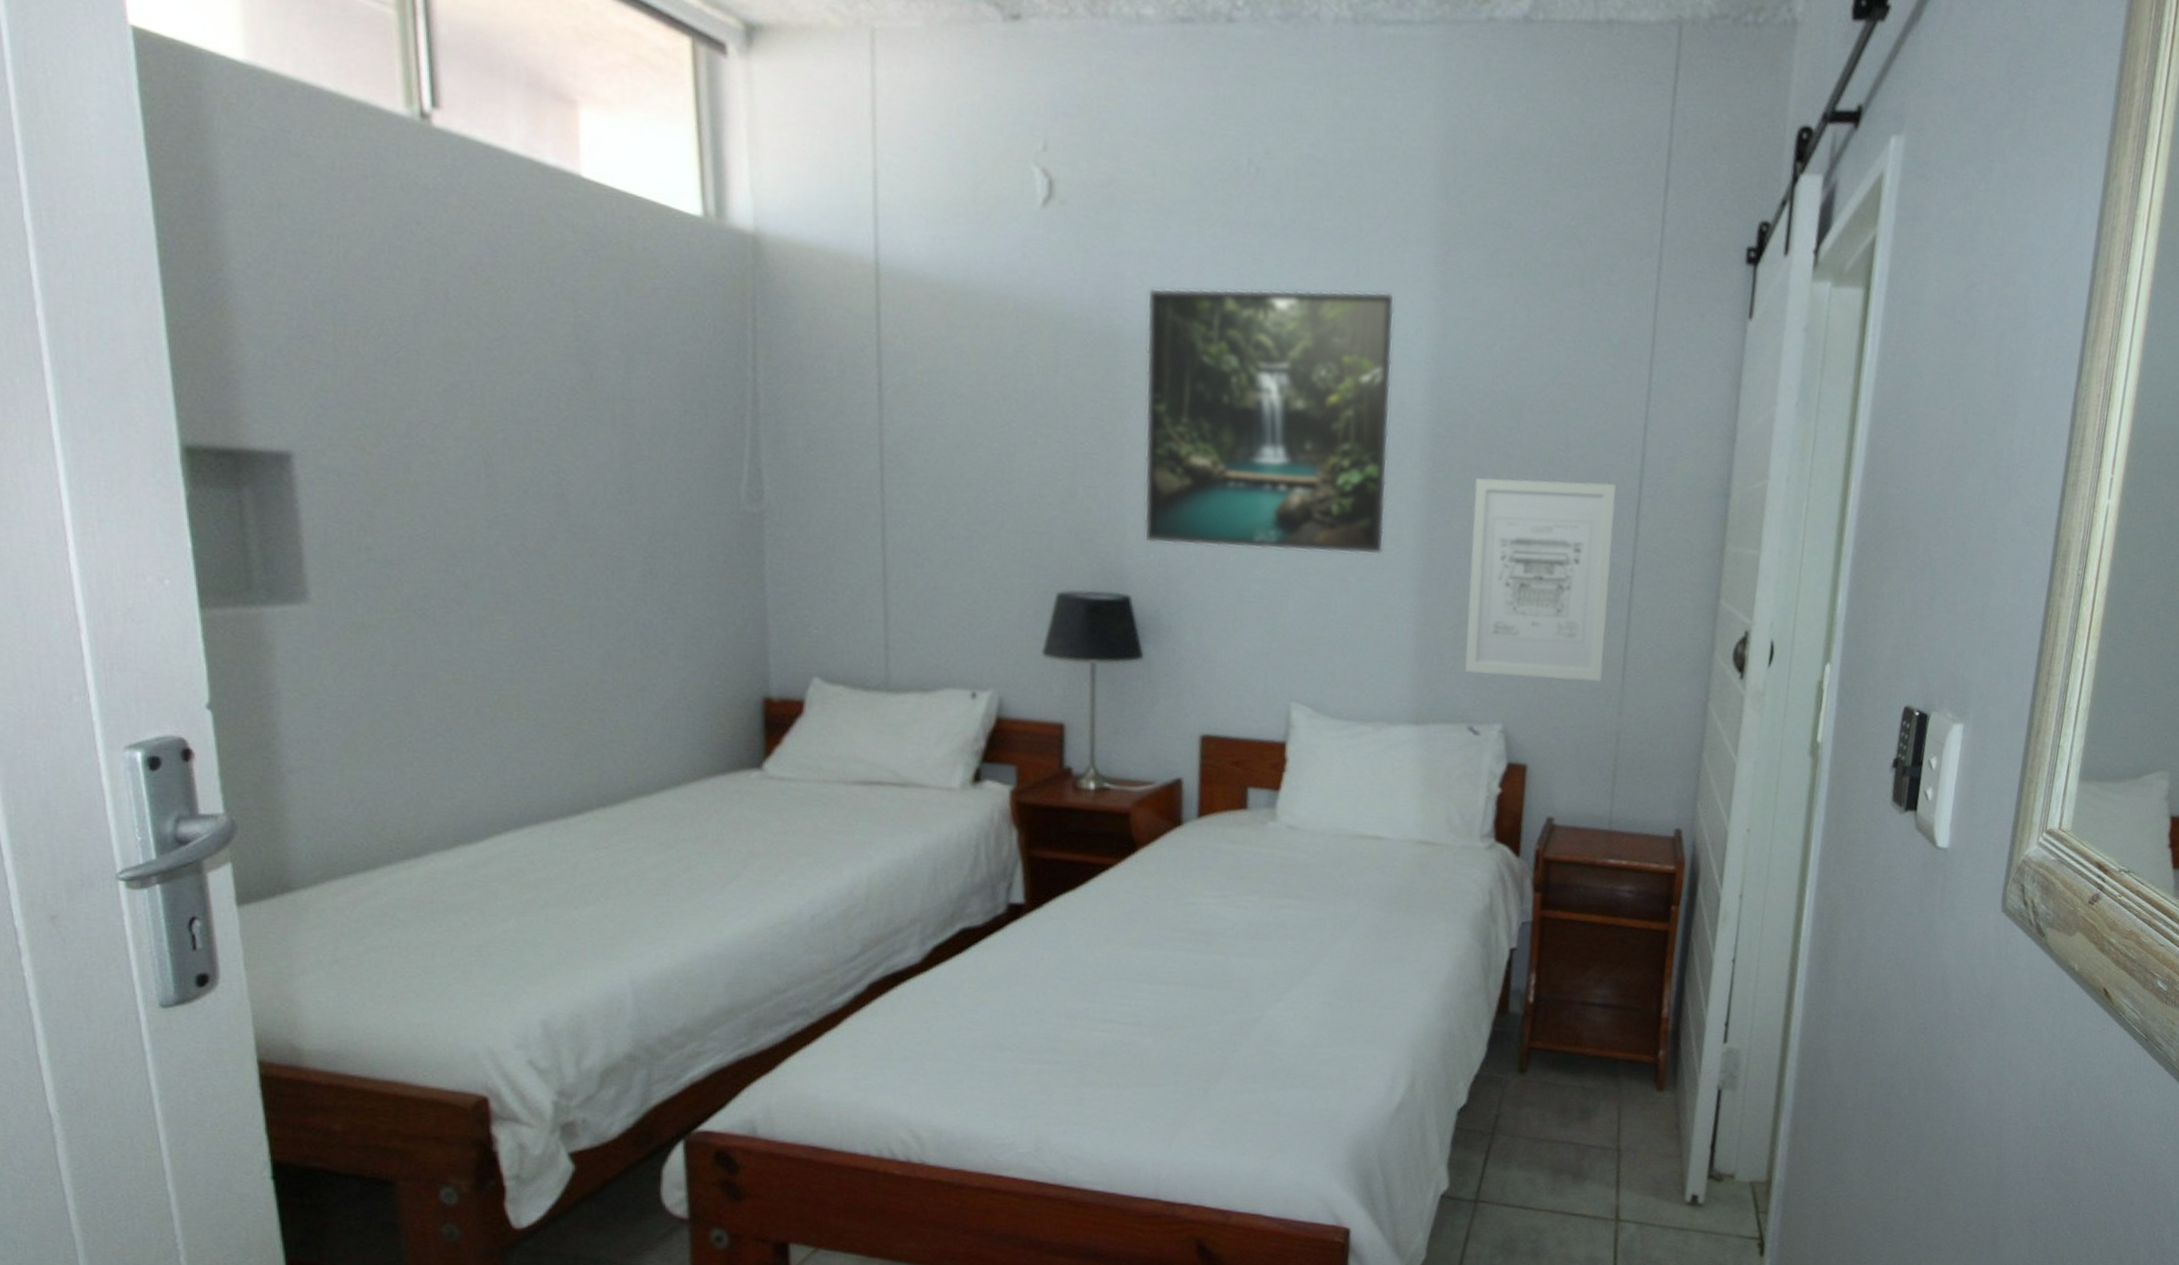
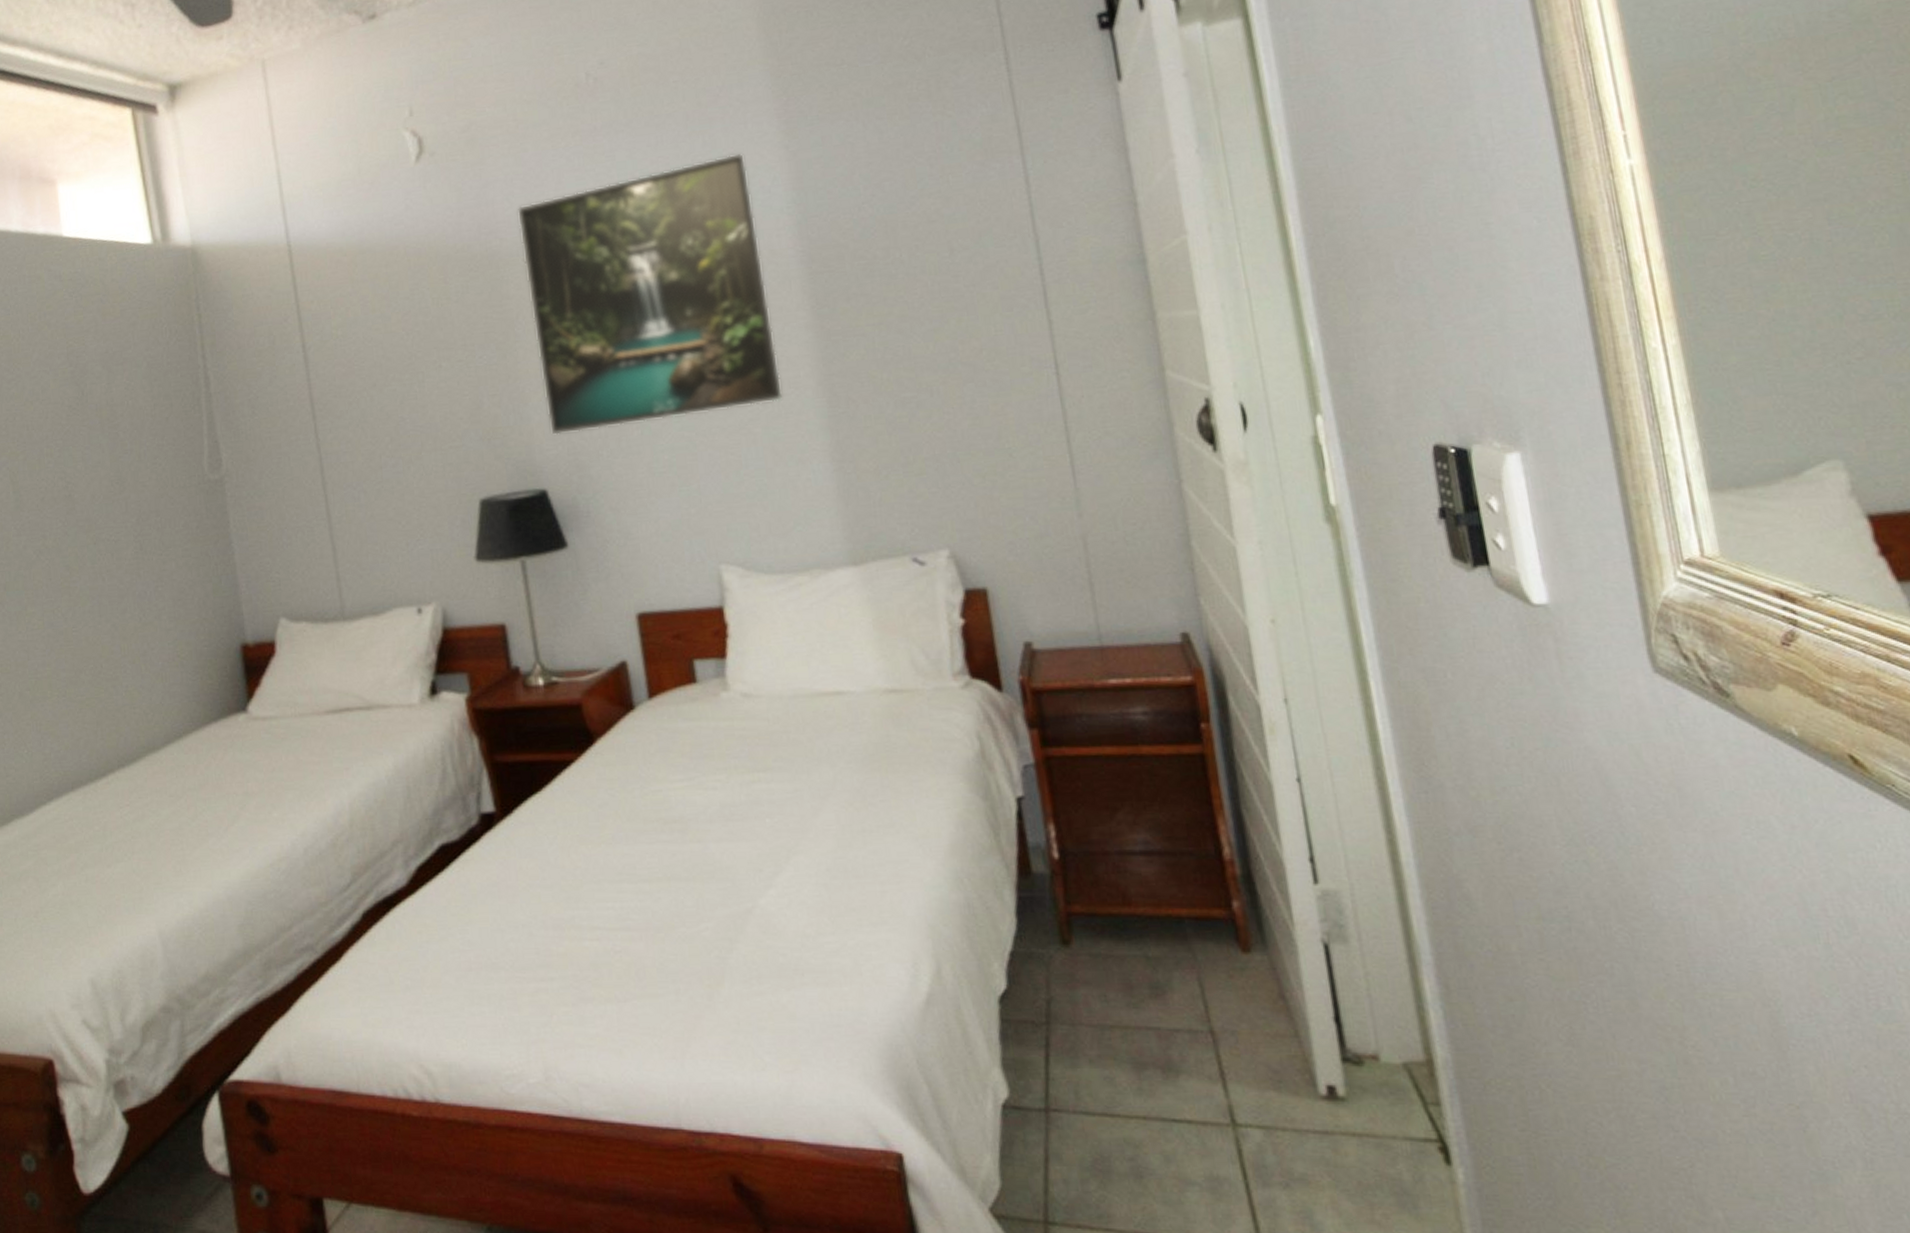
wall art: present [1464,477,1616,682] -> none [863,277,1049,502]

